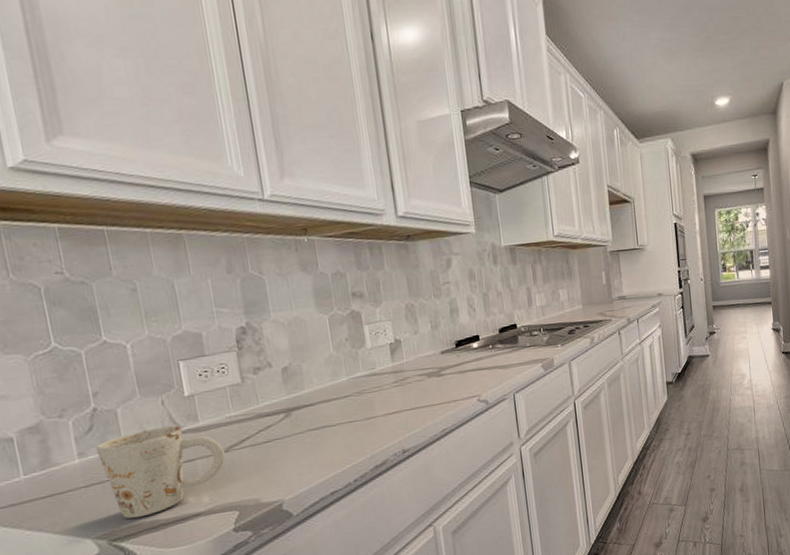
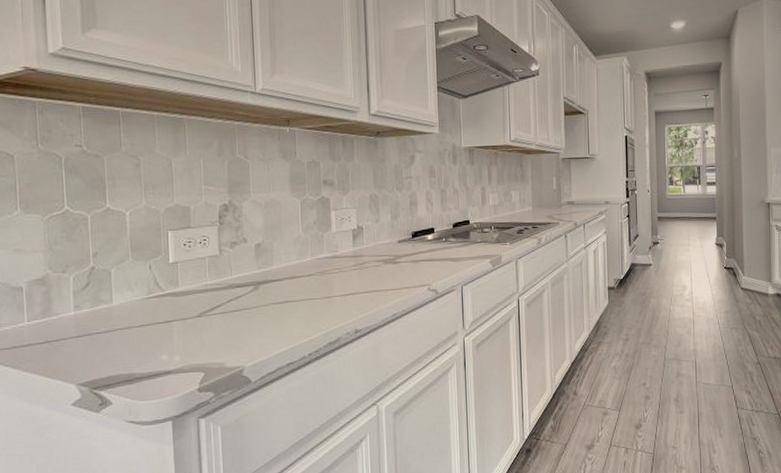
mug: present [95,425,226,519] -> none [89,288,199,370]

